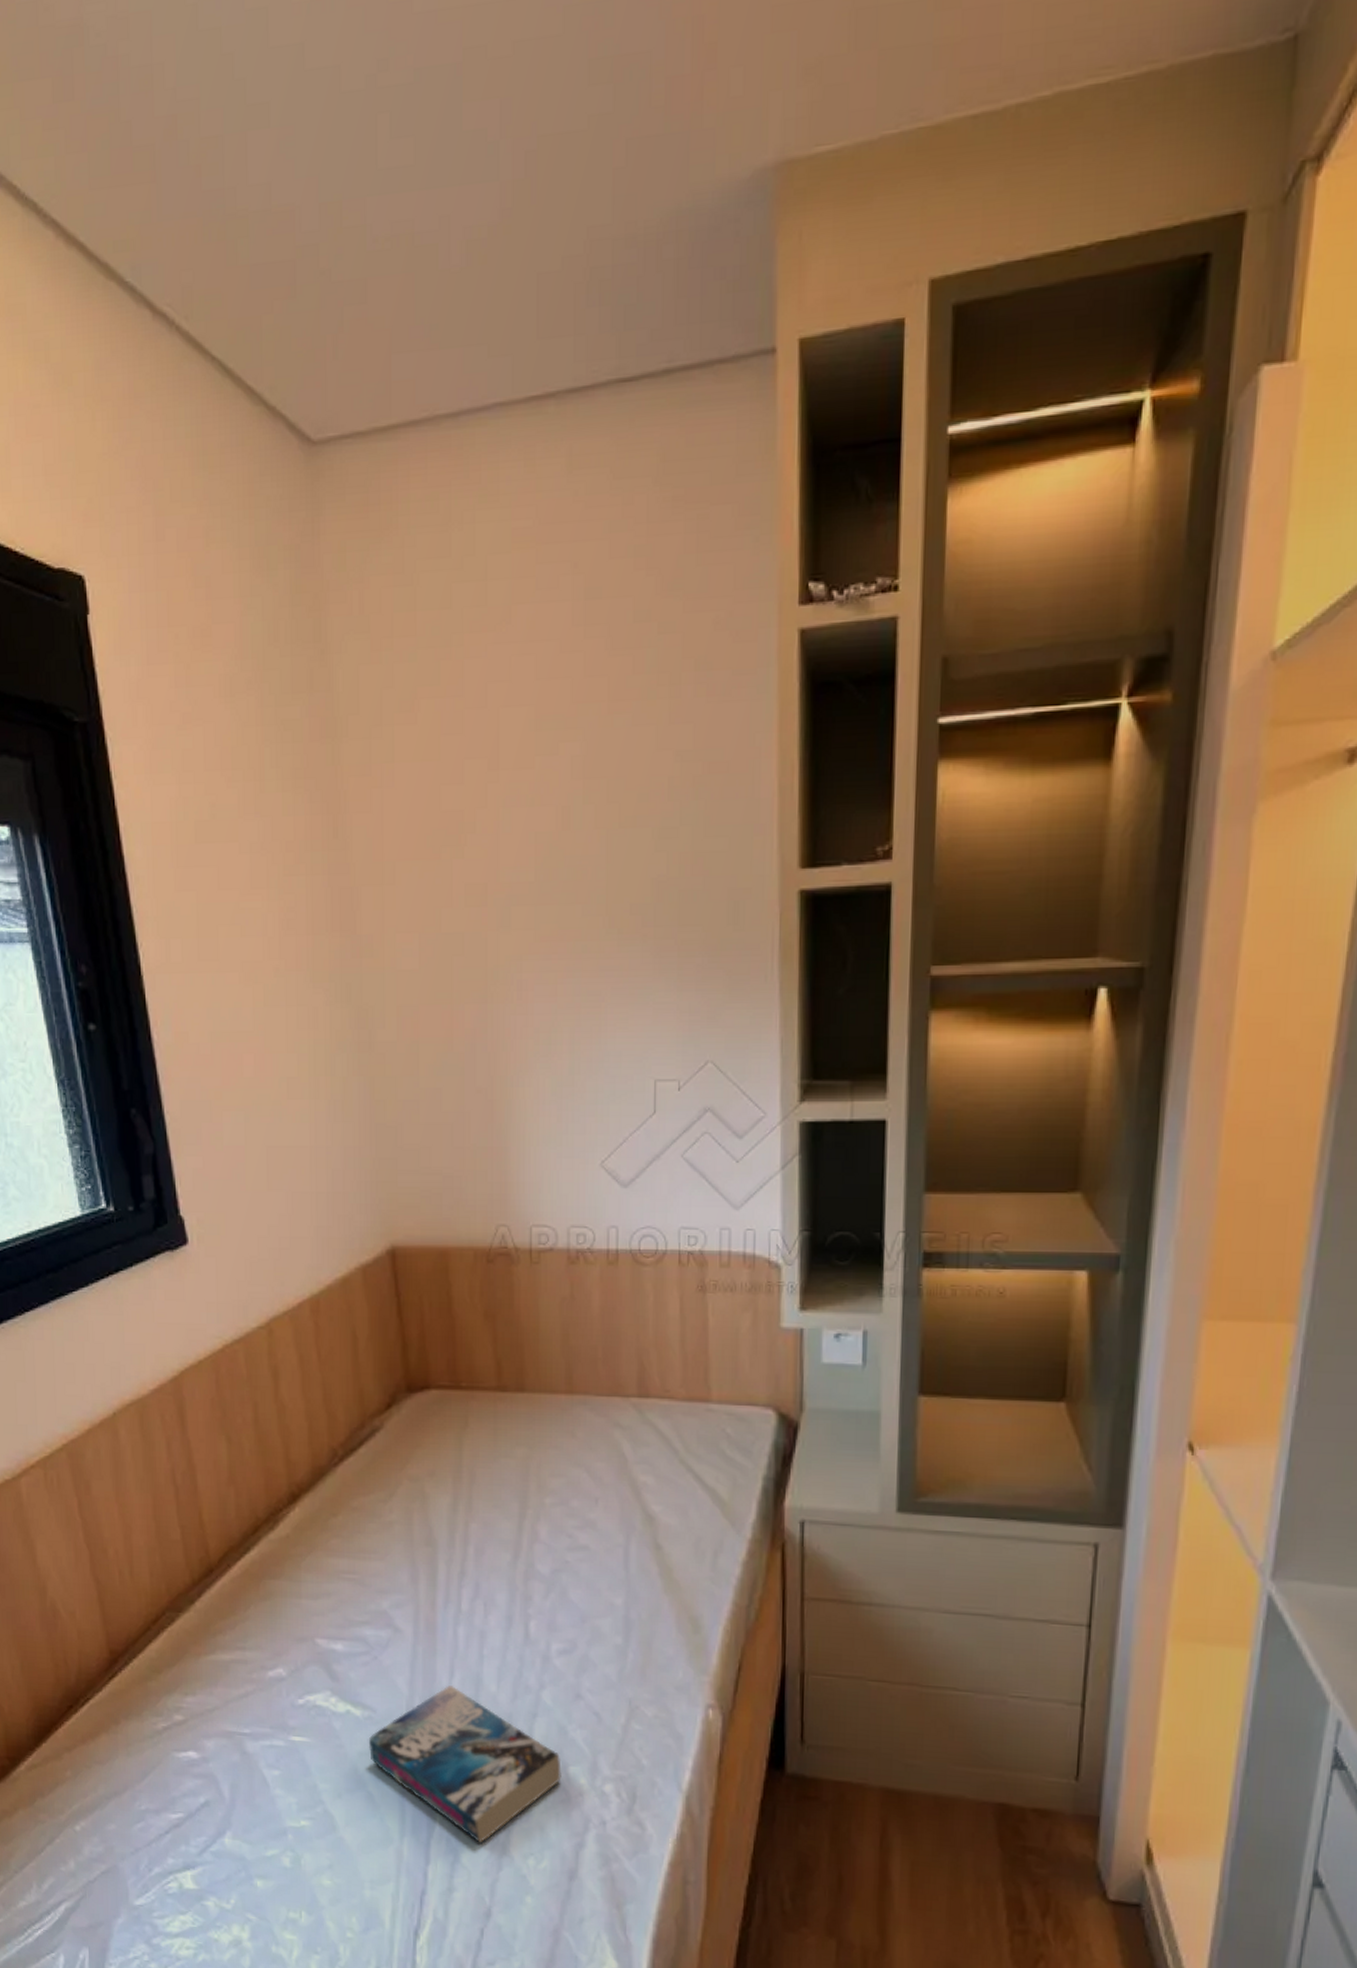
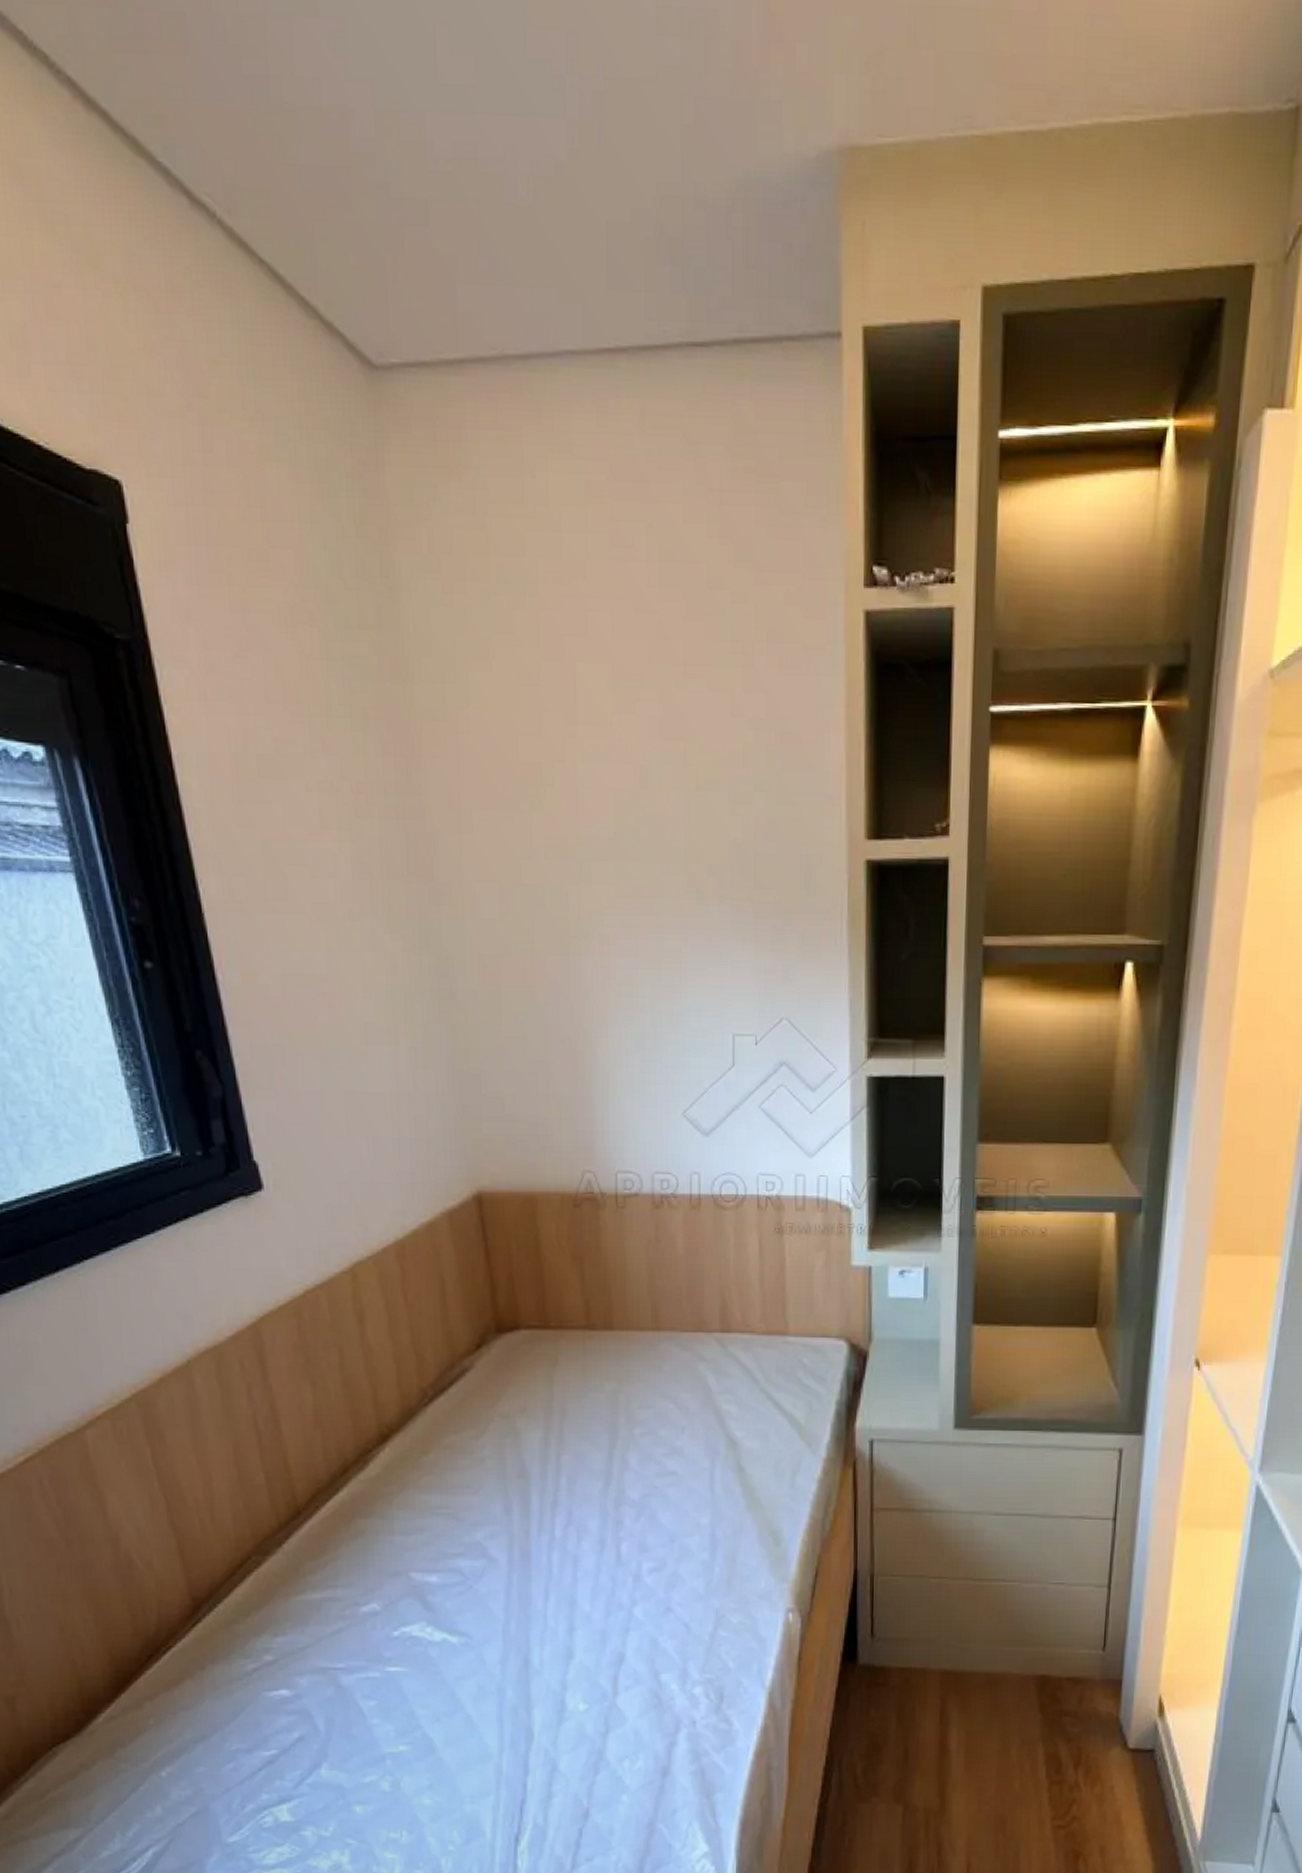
book: present [369,1685,561,1843] -> none [466,1608,654,1751]

